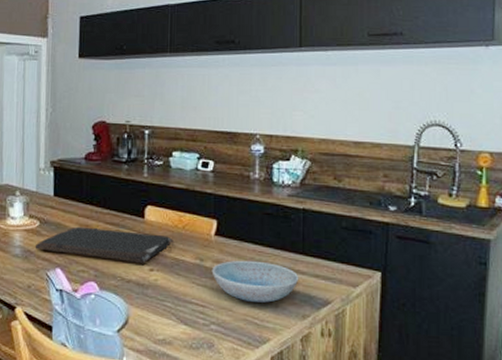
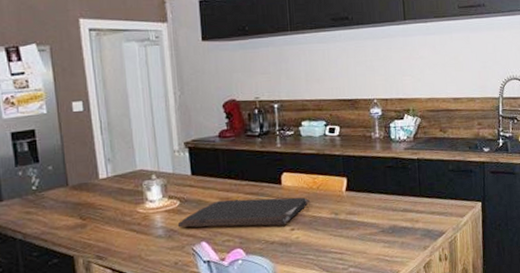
dish: present [211,260,299,303] -> none [346,207,419,243]

